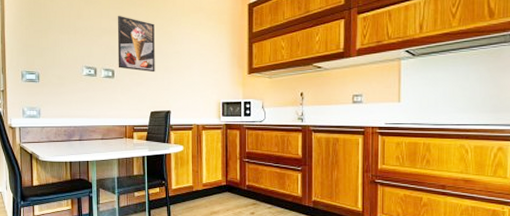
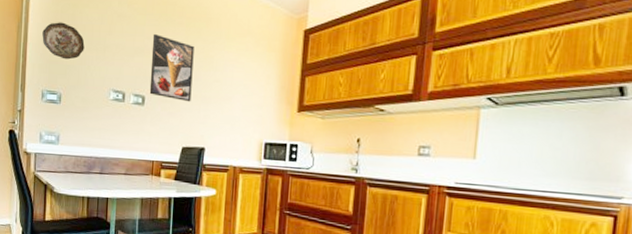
decorative plate: none [18,10,57,43] -> present [42,22,85,60]

